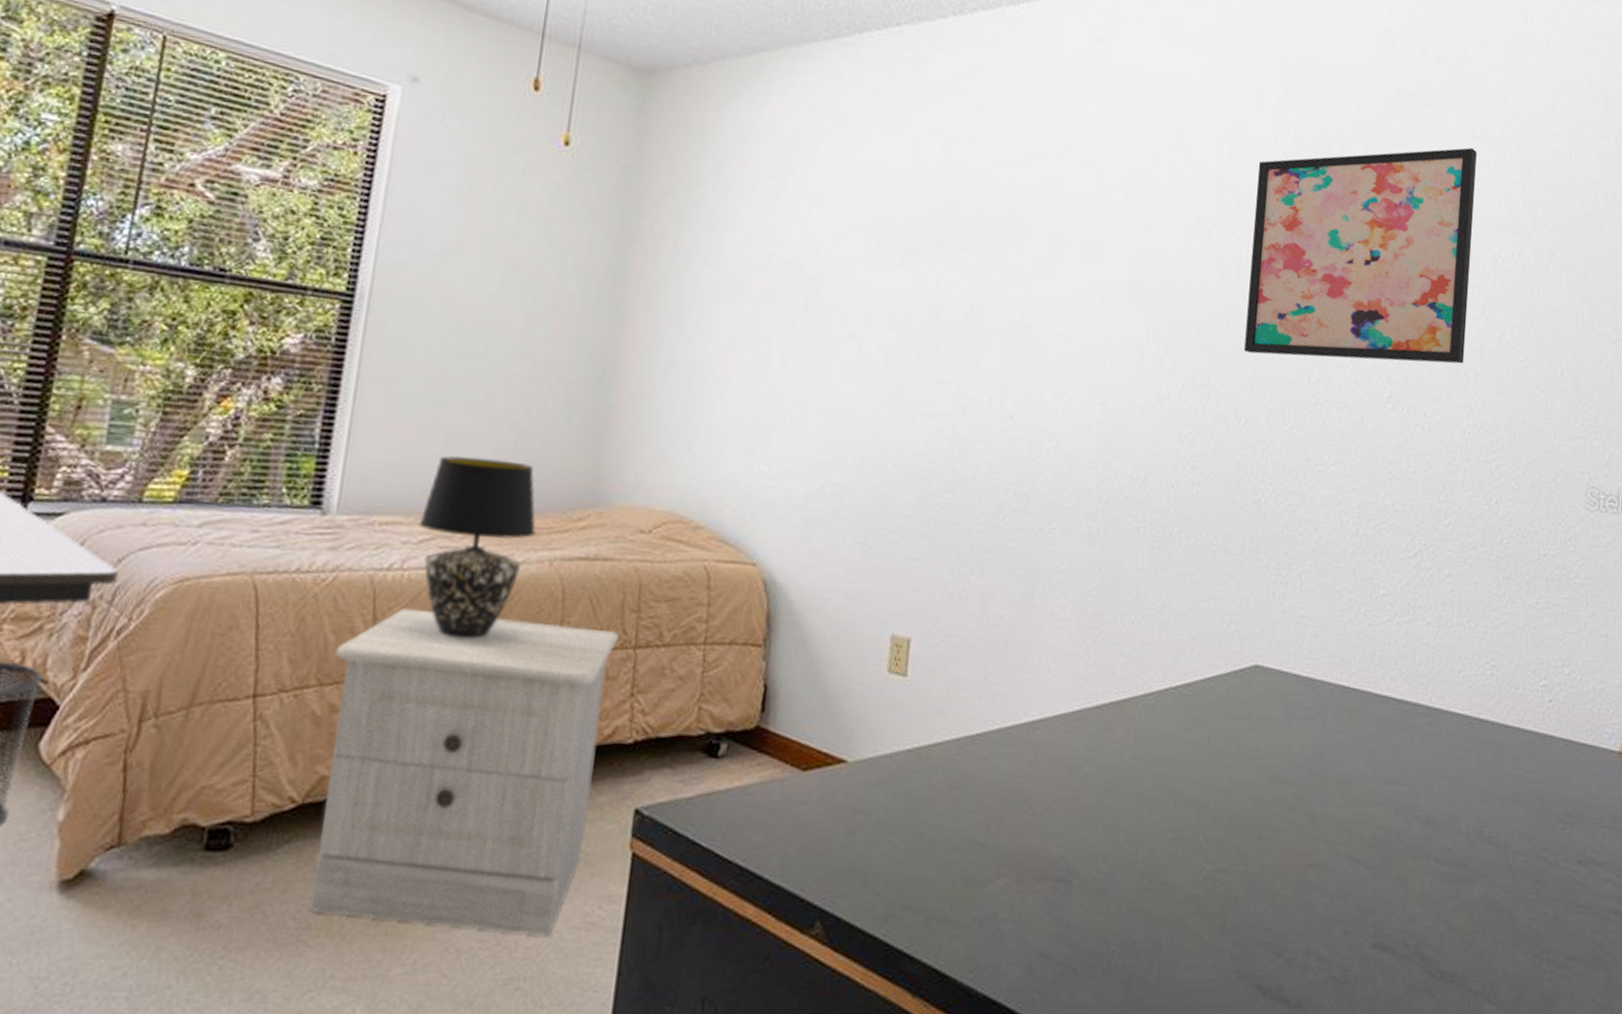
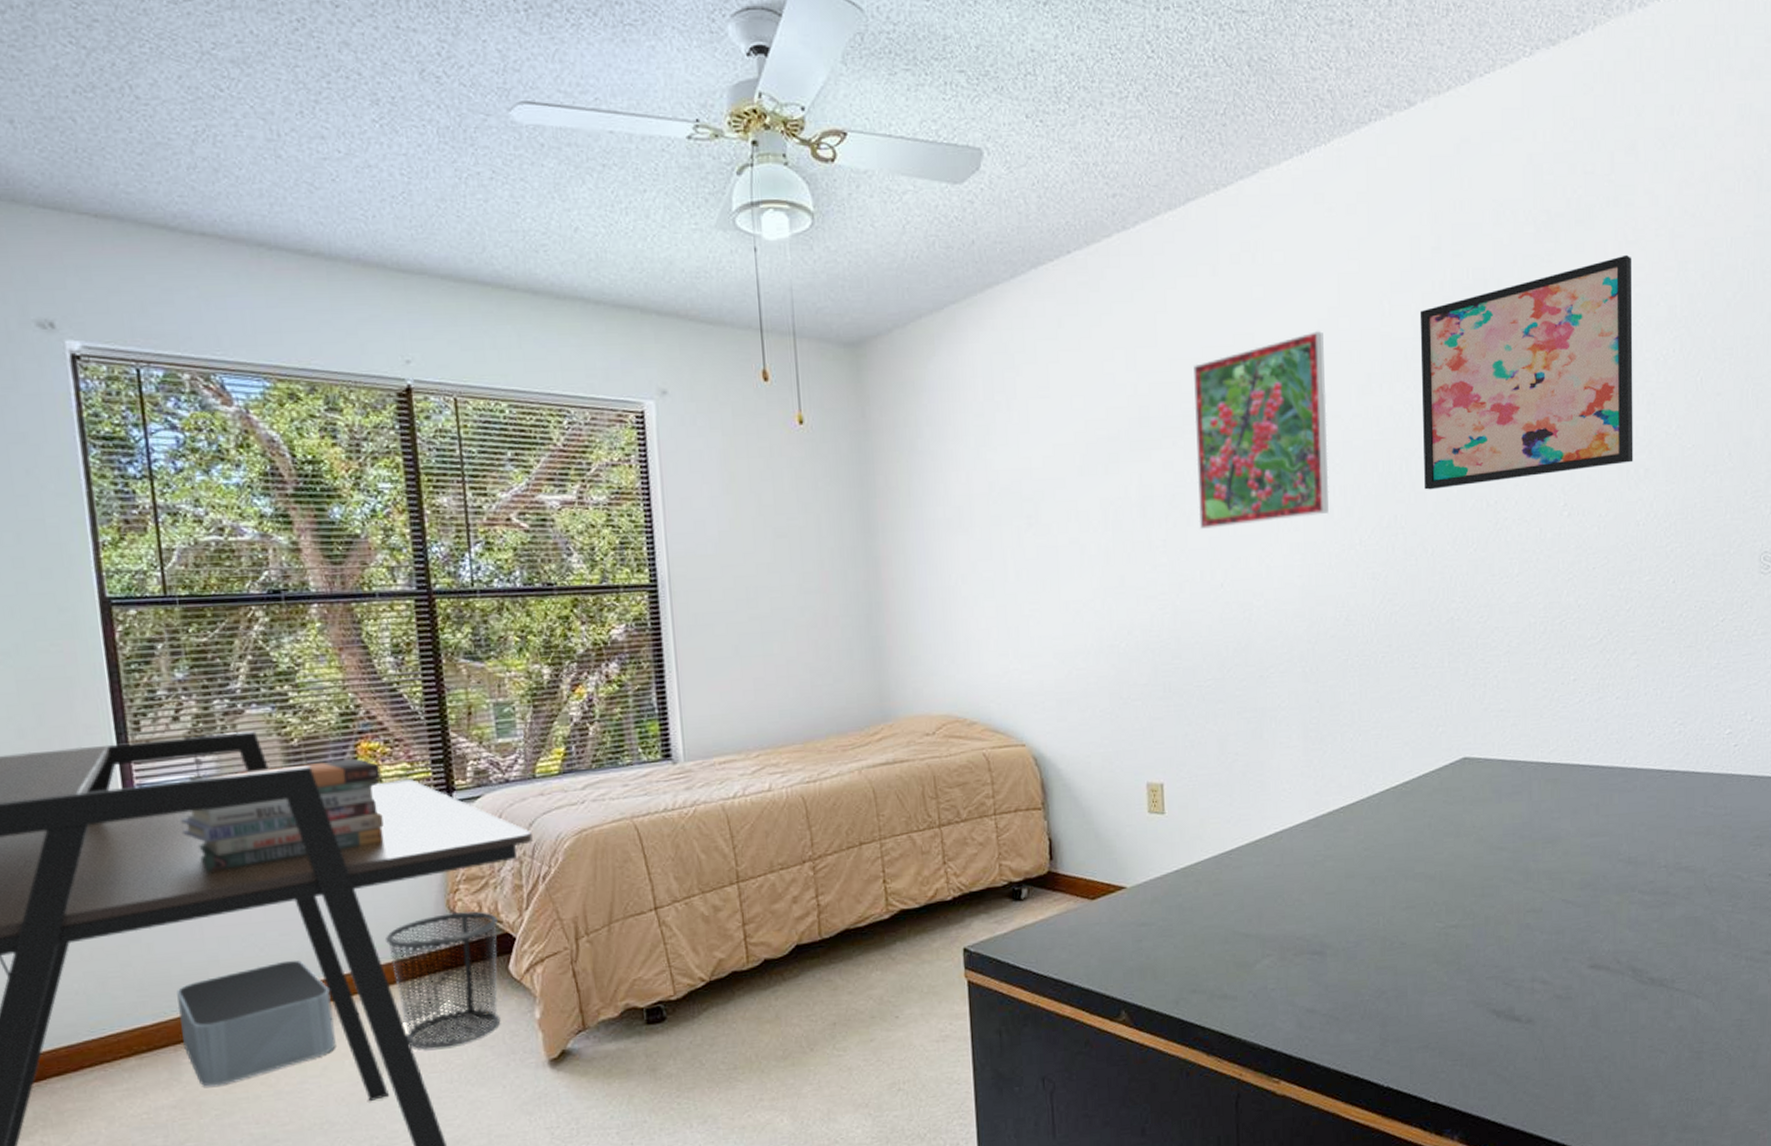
nightstand: present [309,608,619,936] -> none [708,815,928,1057]
table lamp: present [418,455,536,639] -> none [749,696,842,842]
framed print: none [995,159,1156,358] -> present [1193,330,1329,529]

